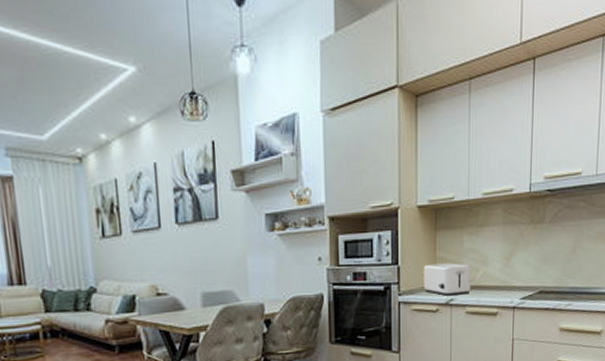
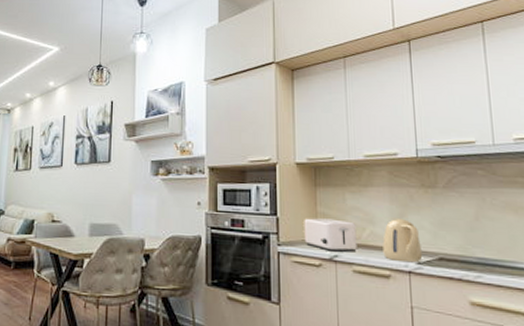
kettle: none [493,257,526,299] -> present [382,219,423,263]

